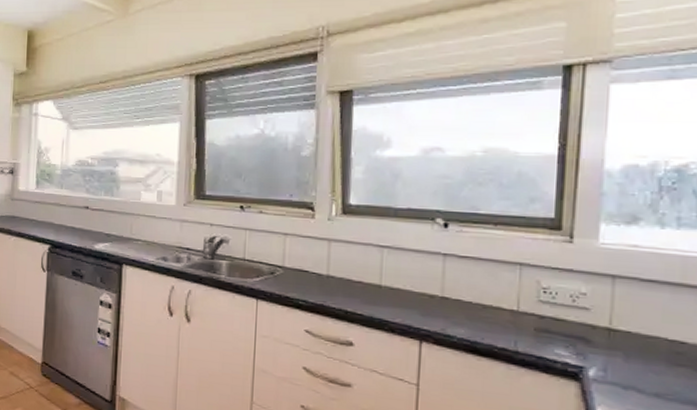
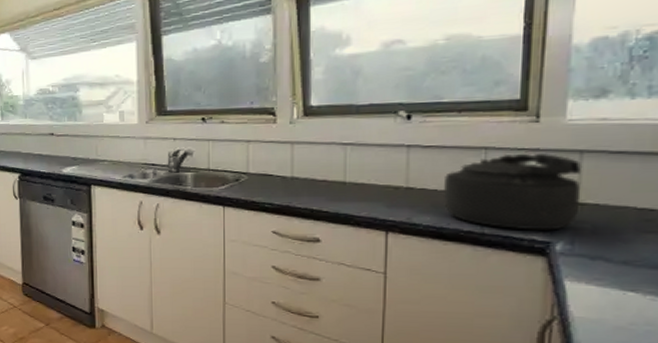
kettle: none [477,271,615,355] -> present [442,153,583,231]

